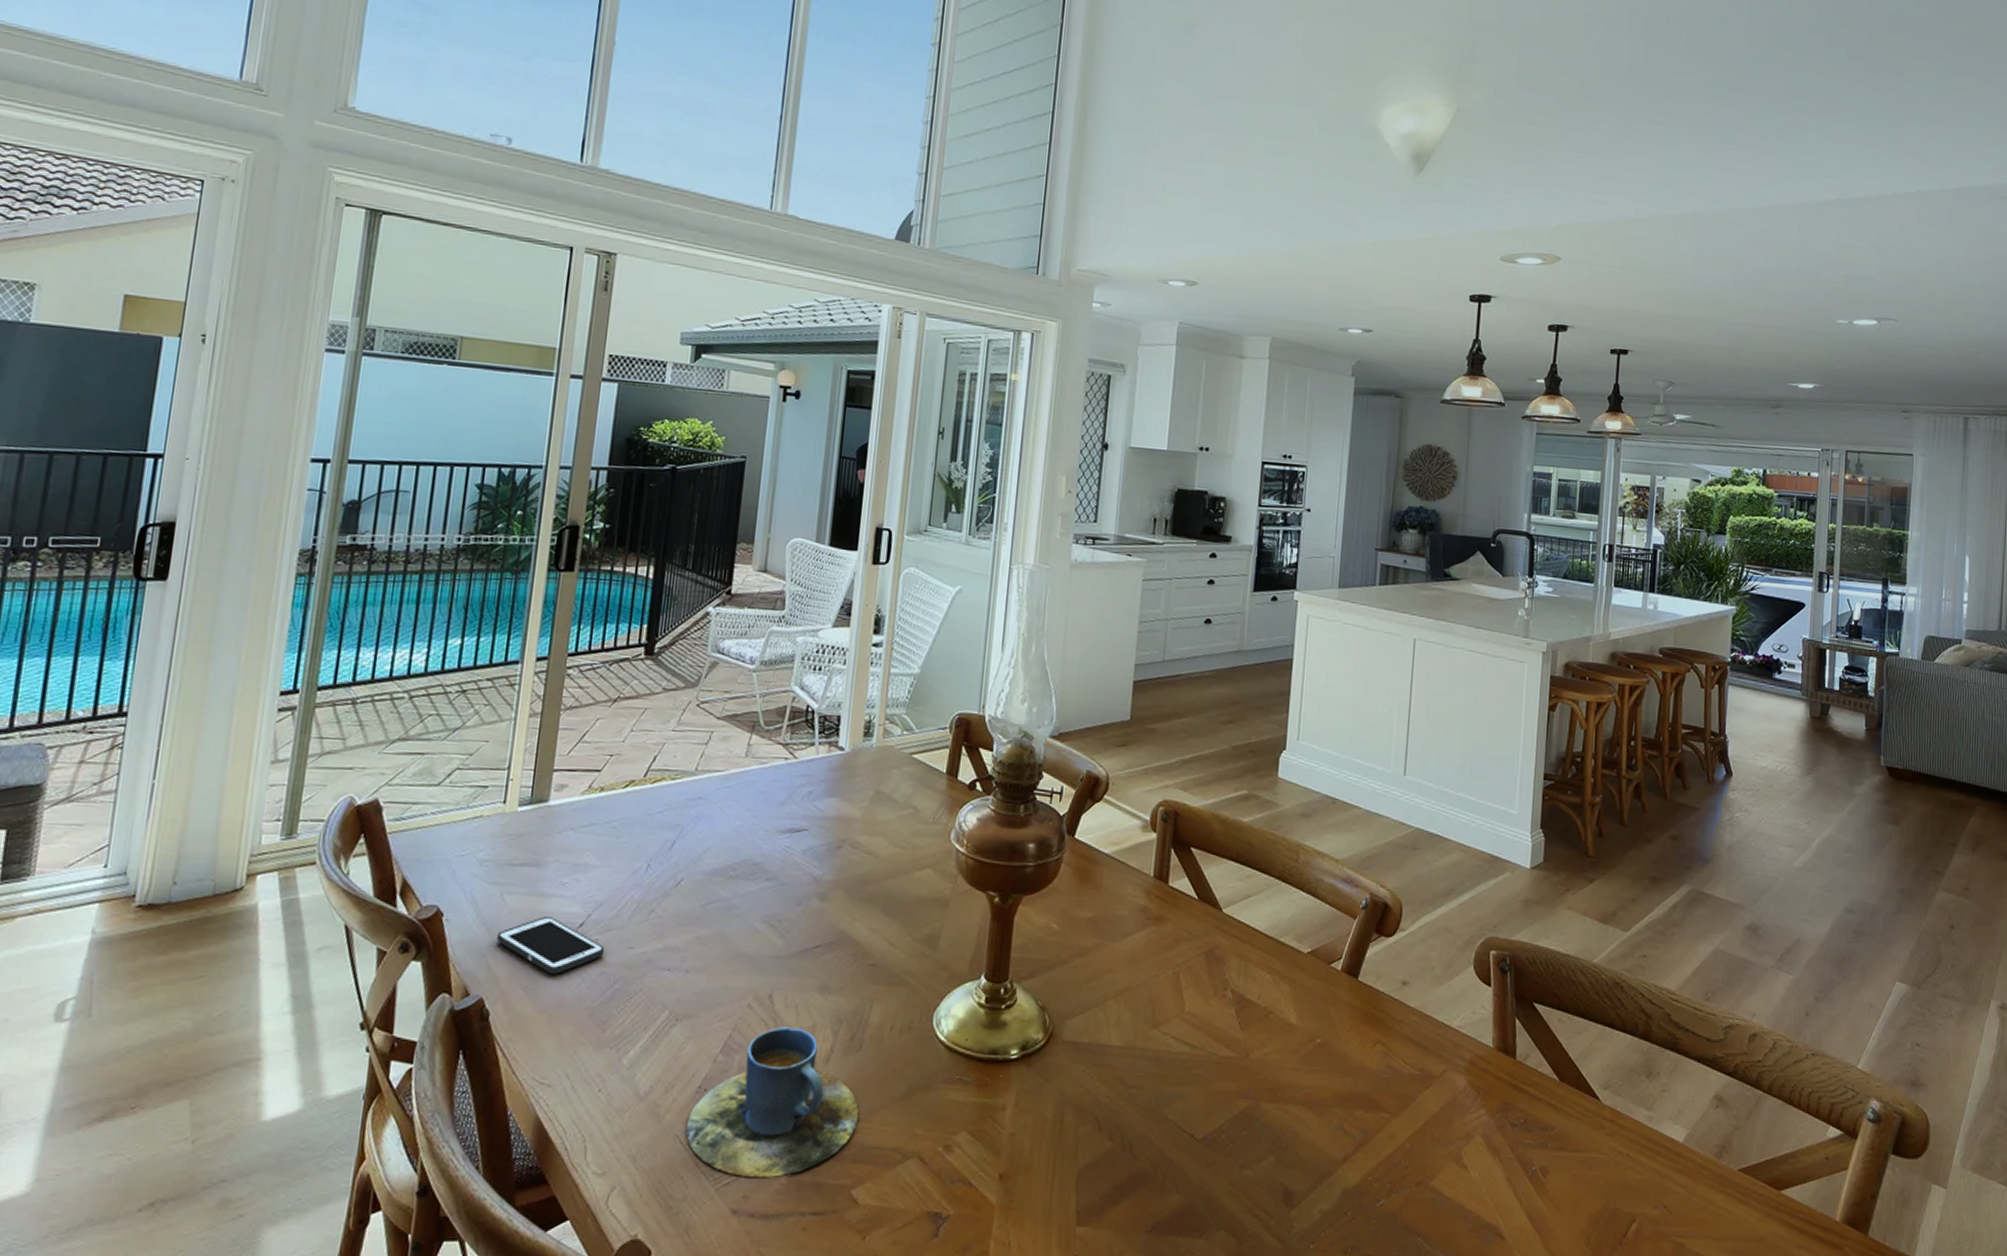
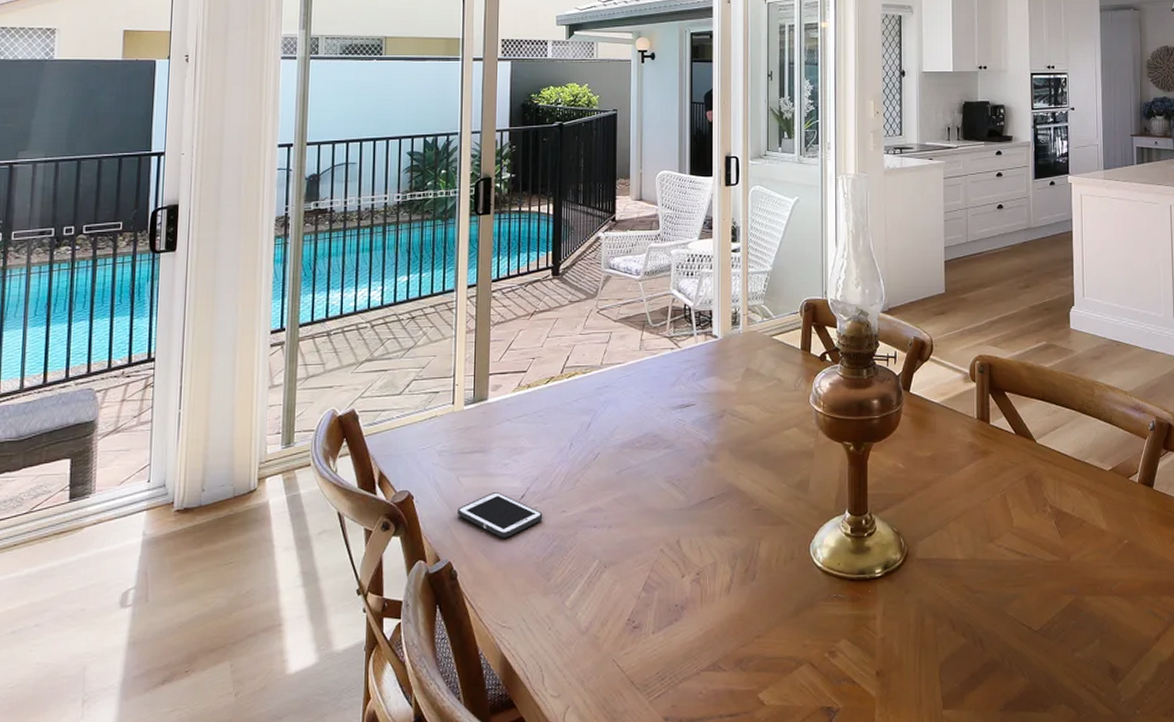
cup: present [686,1027,859,1179] -> none [621,565,759,690]

